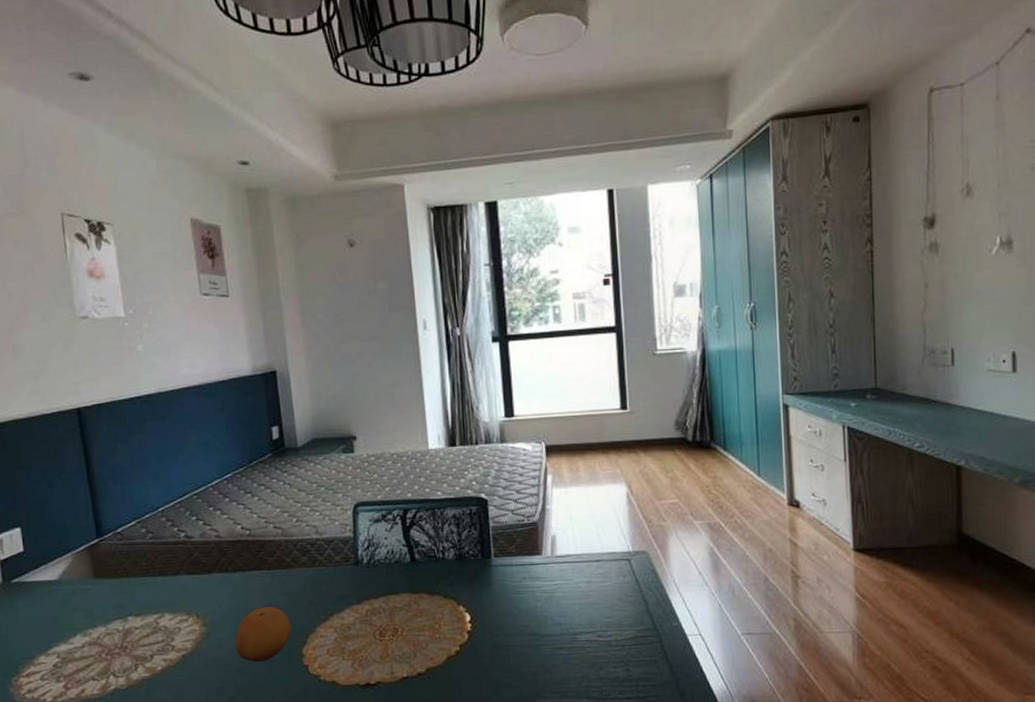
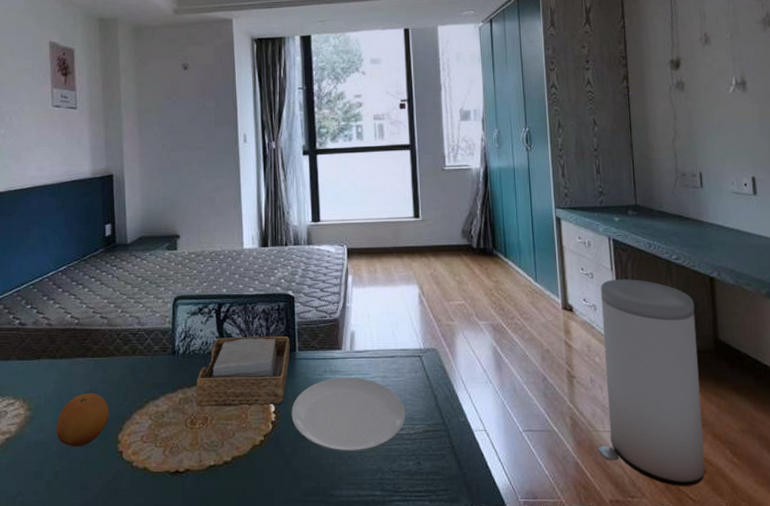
napkin holder: none [383,541,485,618] -> present [195,335,290,407]
plate: none [488,583,613,661] -> present [291,377,406,453]
pedal bin: none [823,470,944,686] -> present [597,279,706,486]

